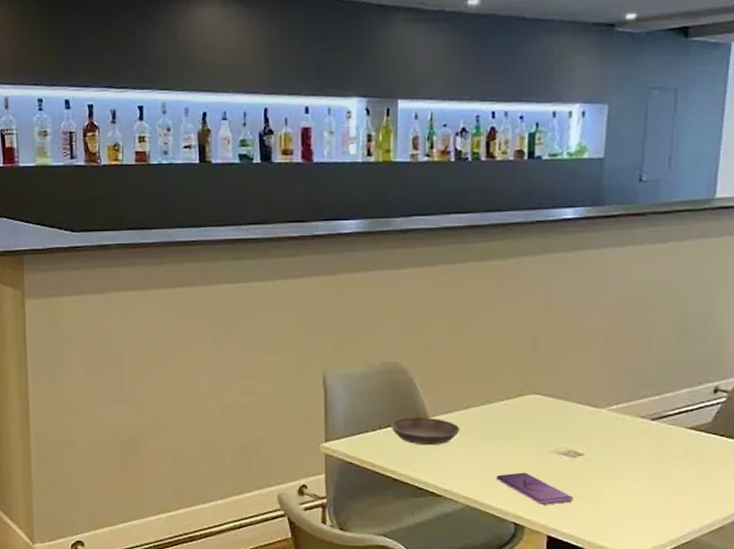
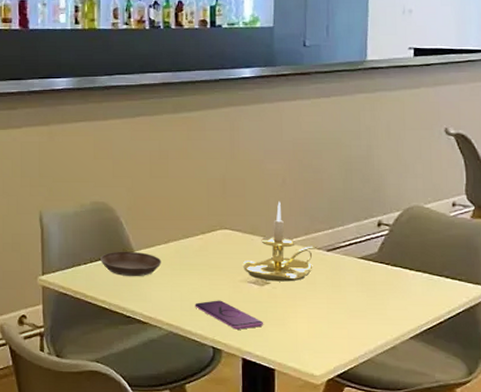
candle holder: none [552,363,641,454] -> present [242,201,318,282]

